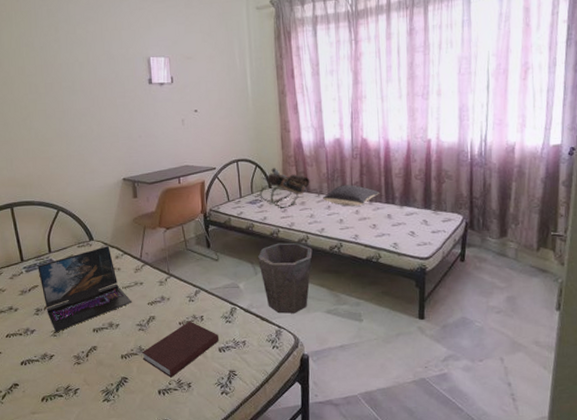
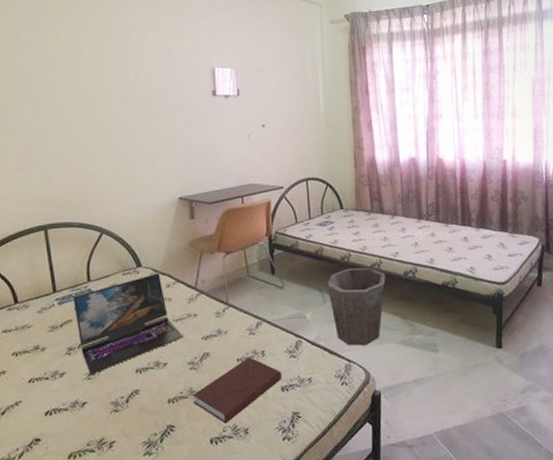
backpack: present [259,168,310,208] -> none [330,188,384,231]
pillow: present [323,184,380,206] -> none [397,205,456,229]

